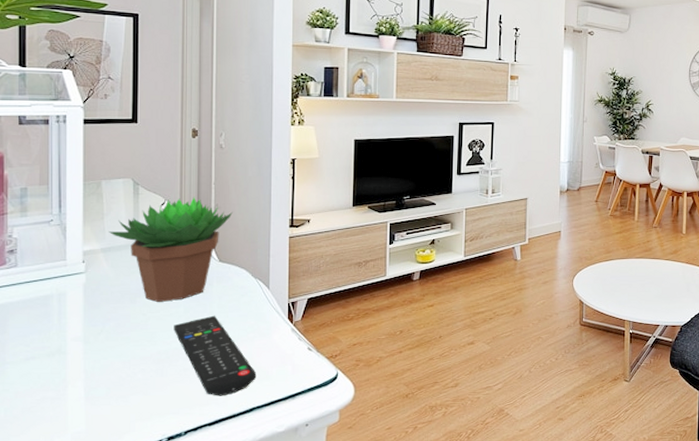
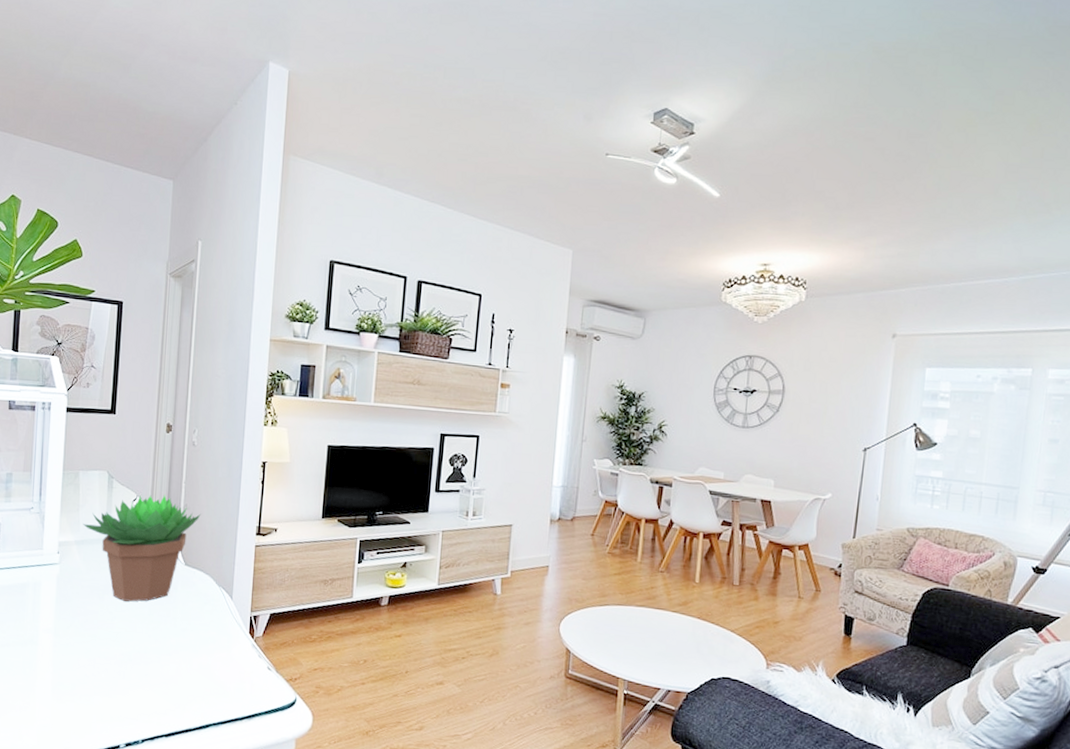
remote control: present [174,315,257,396] -> none [137,621,215,708]

